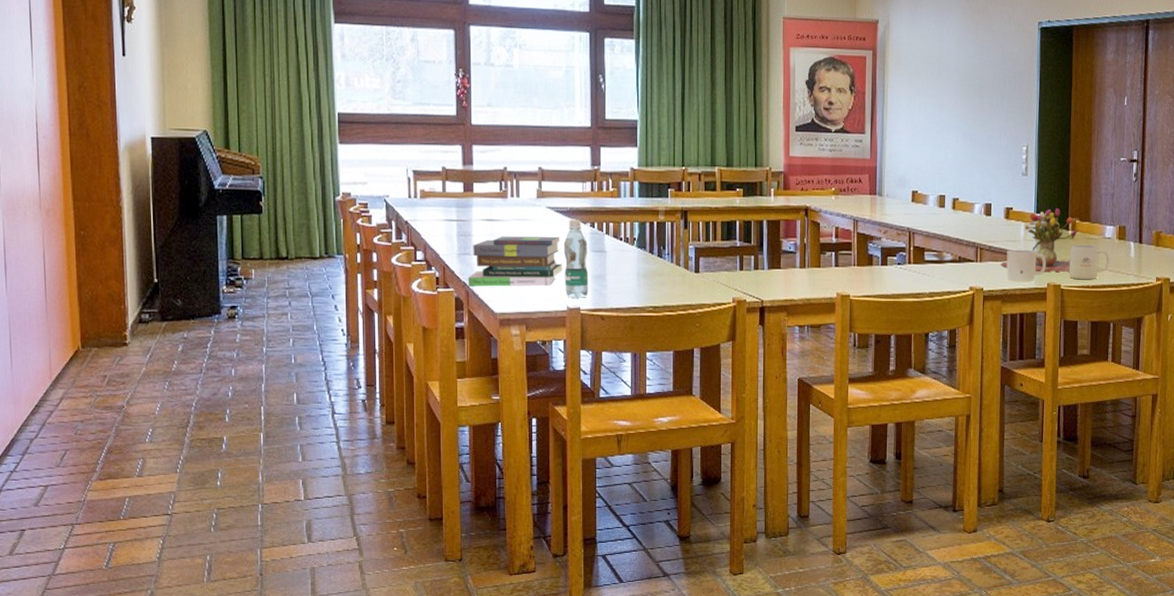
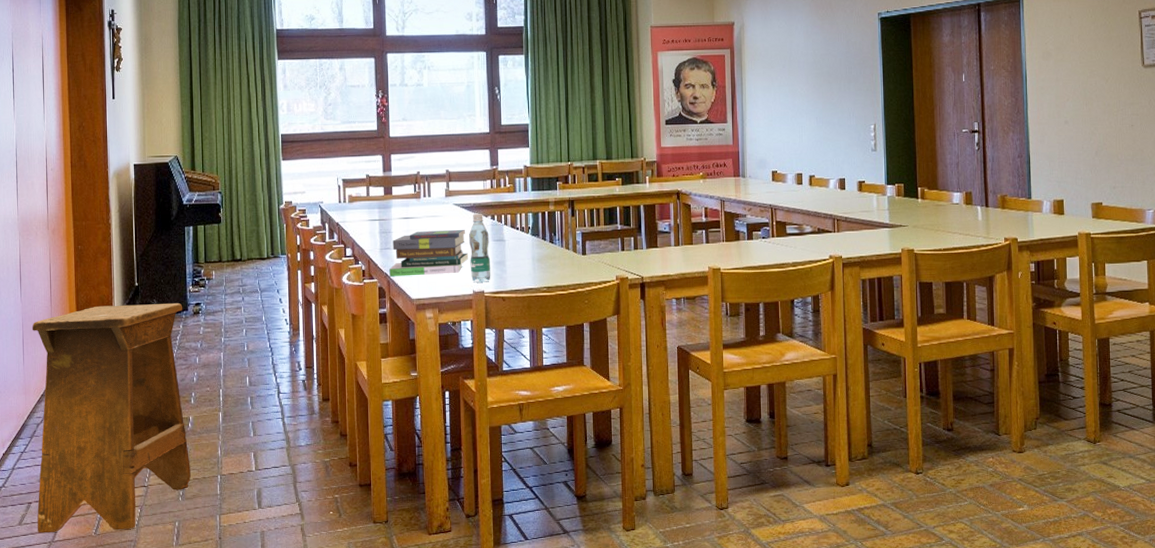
stool: none [21,303,225,565] -> present [32,303,191,534]
flower arrangement: present [1001,208,1078,272] -> none [857,179,927,238]
mug: present [1006,249,1047,282] -> none [862,218,900,249]
mug: present [1069,244,1110,280] -> none [920,210,959,244]

